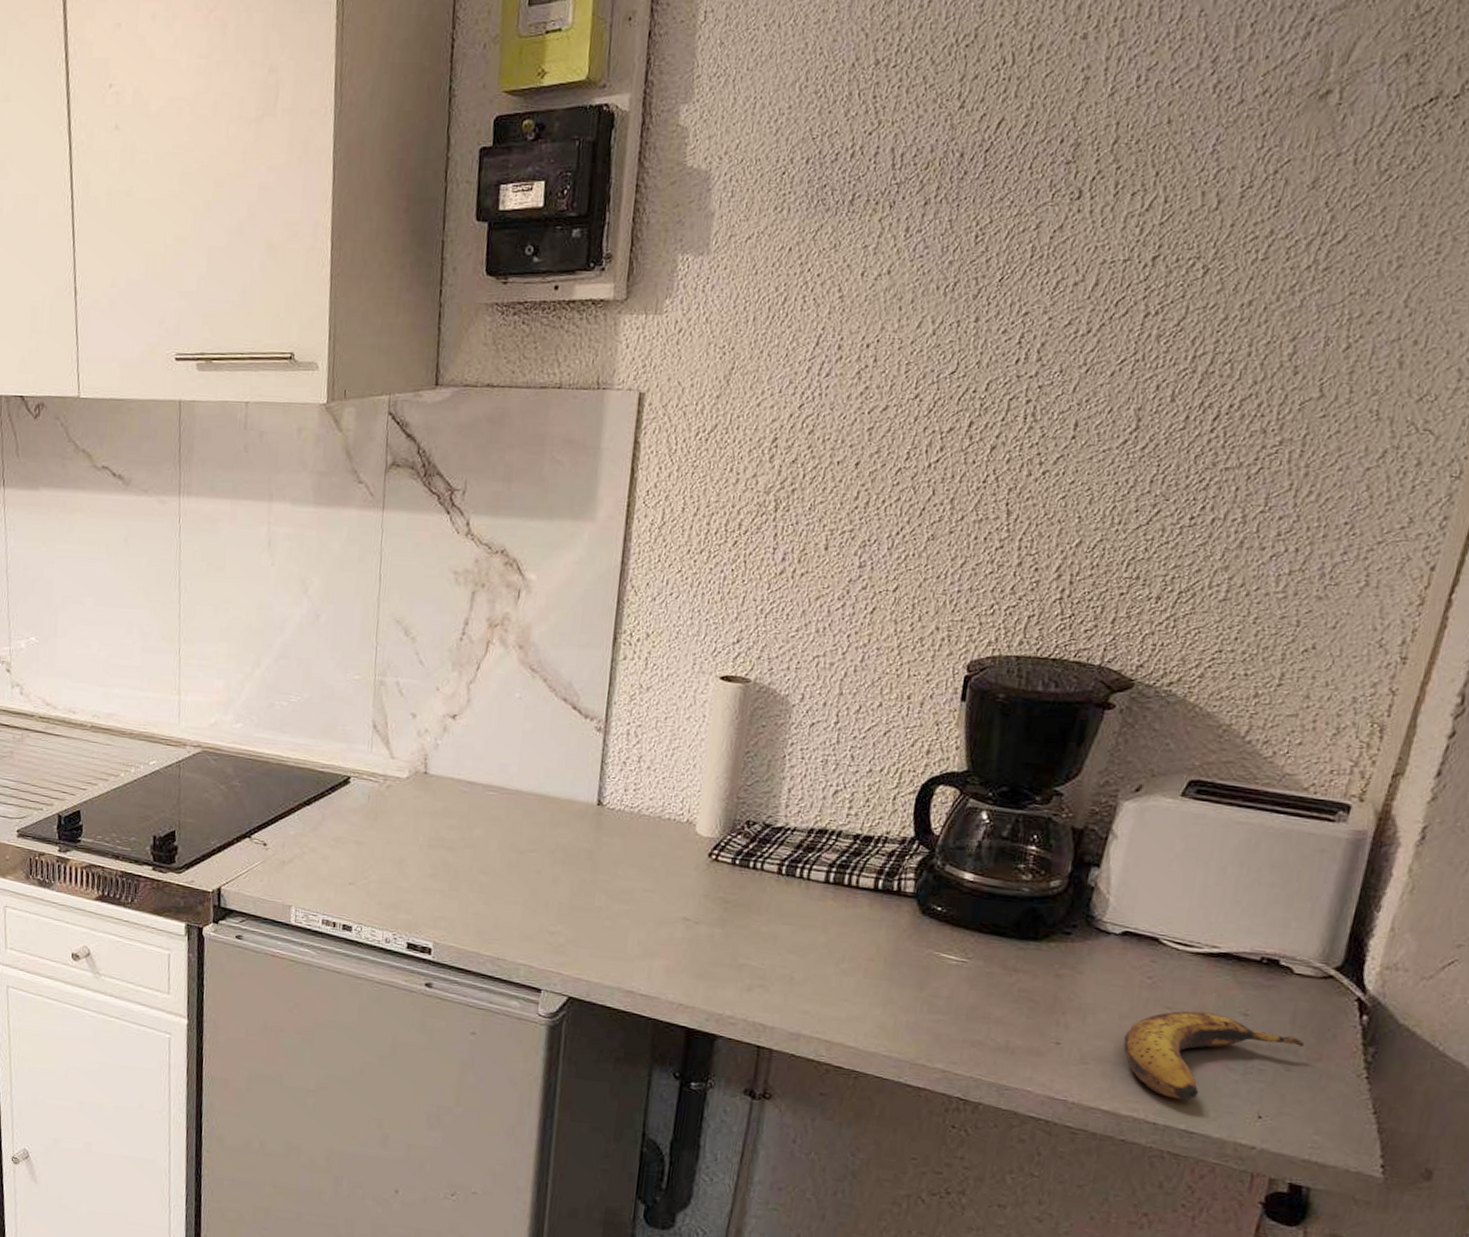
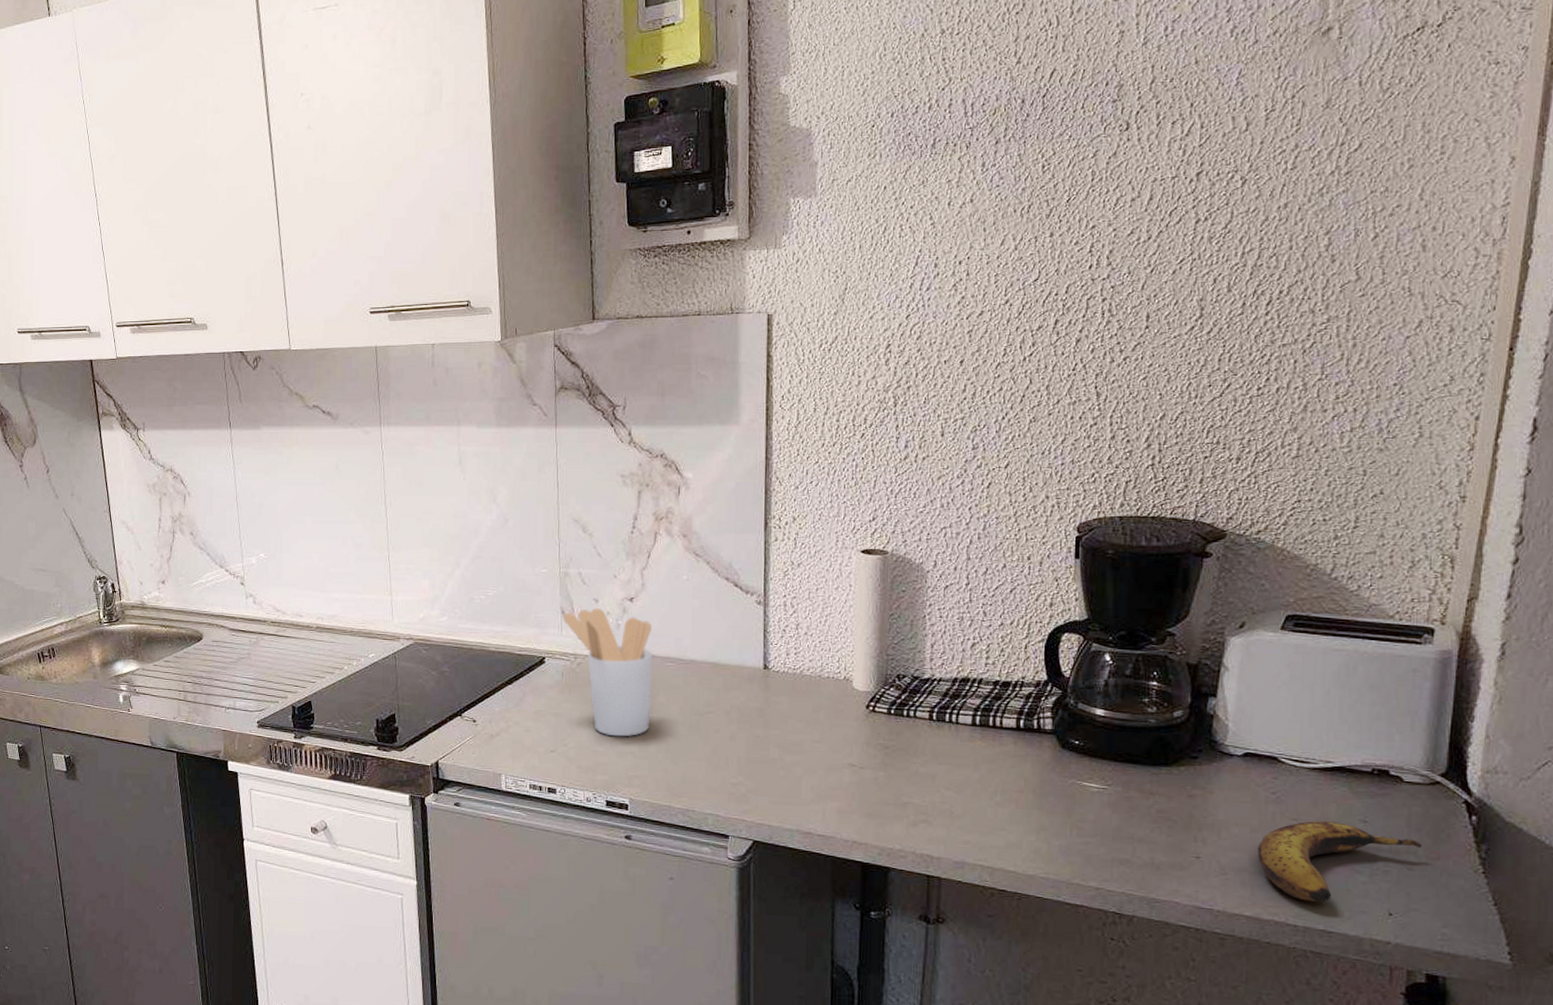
utensil holder: none [374,723,475,873] -> present [563,608,653,737]

